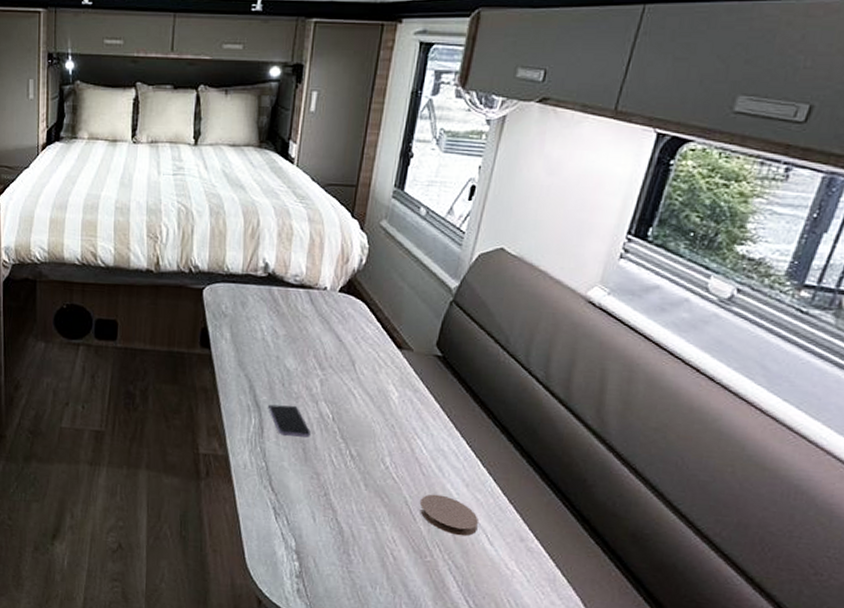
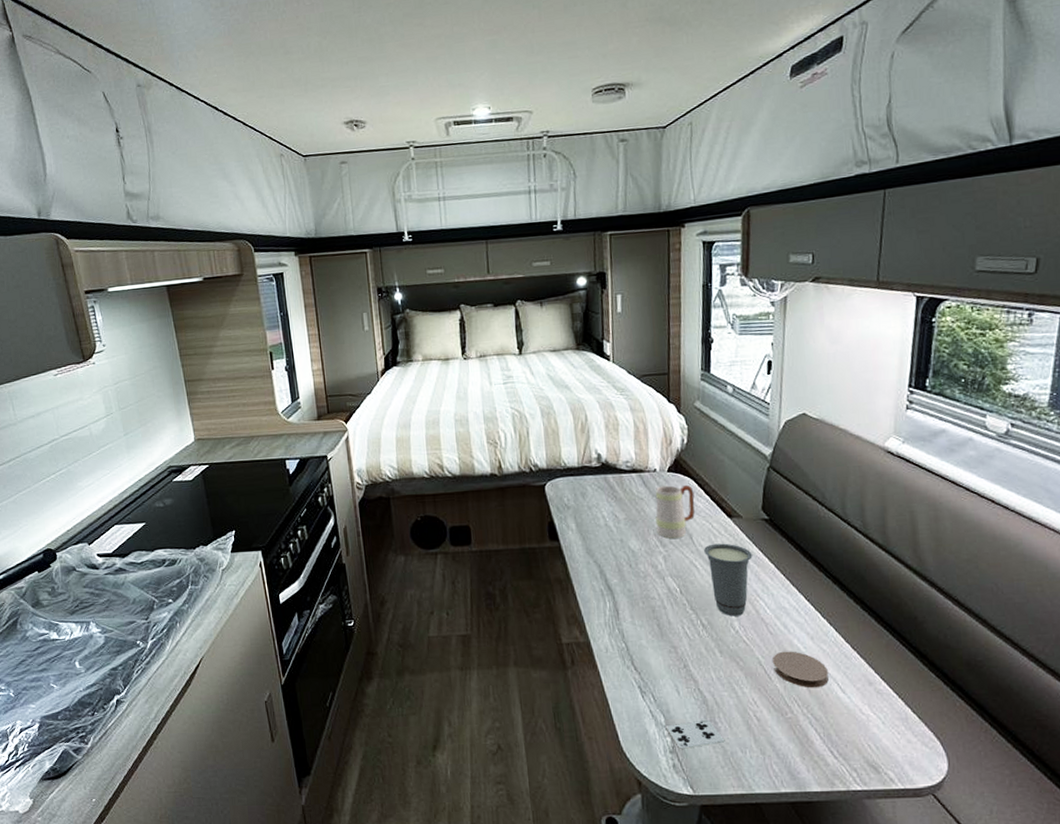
smartphone: present [269,404,310,438] -> none [620,585,662,615]
playing card: none [295,549,356,576] -> present [665,721,725,749]
mug: none [317,306,365,363] -> present [655,484,695,539]
cup: none [365,374,418,452] -> present [704,543,753,616]

